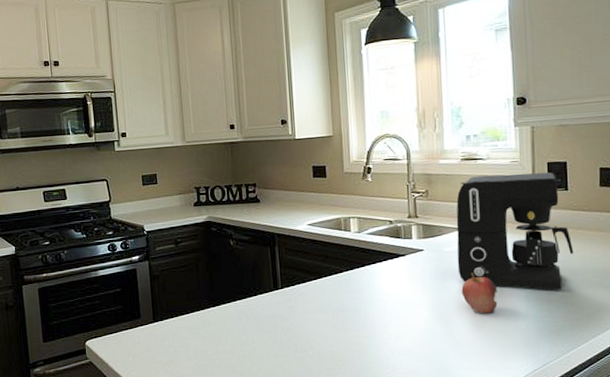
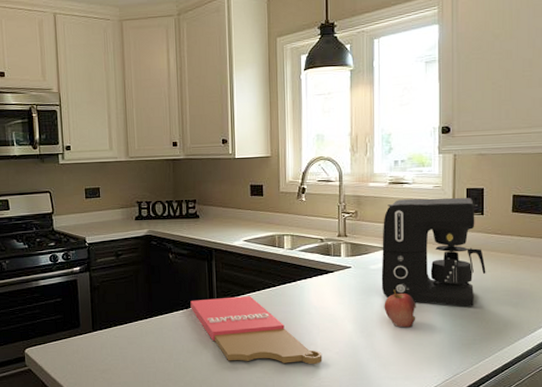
cutting board: none [253,283,397,354] -> present [190,296,323,364]

